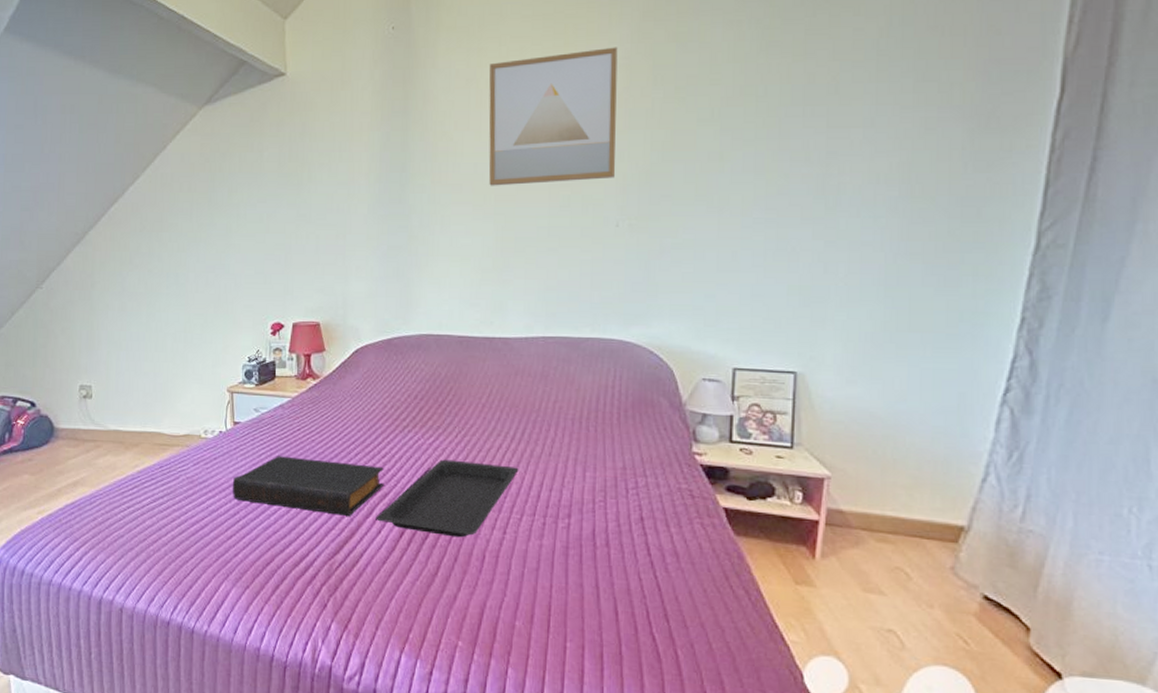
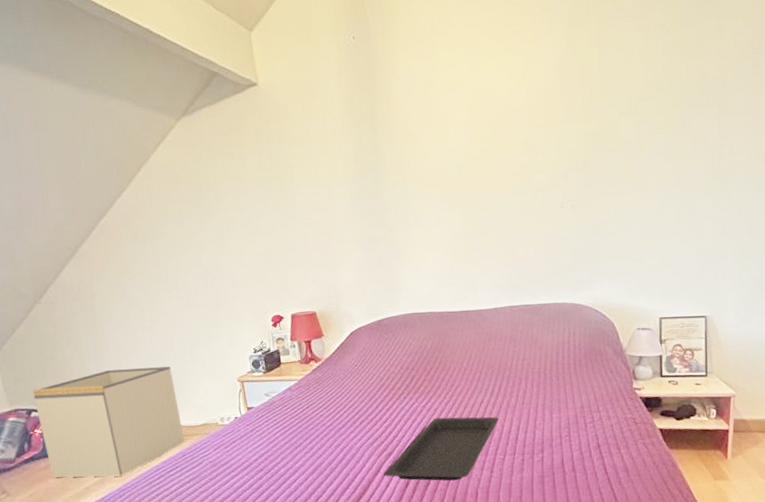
storage bin: none [21,365,164,481] -> present [32,366,184,478]
book: present [232,456,385,516] -> none [252,430,388,476]
wall art: present [488,47,618,186] -> none [443,51,557,179]

